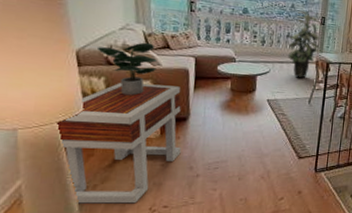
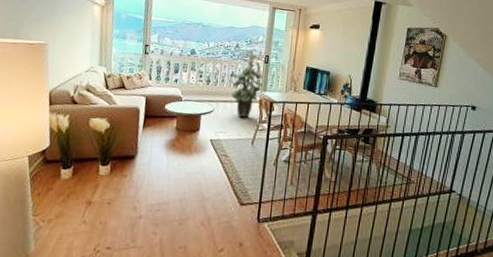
side table: present [57,83,181,204] -> none [27,120,131,242]
potted plant: present [96,42,157,96] -> none [65,83,113,133]

